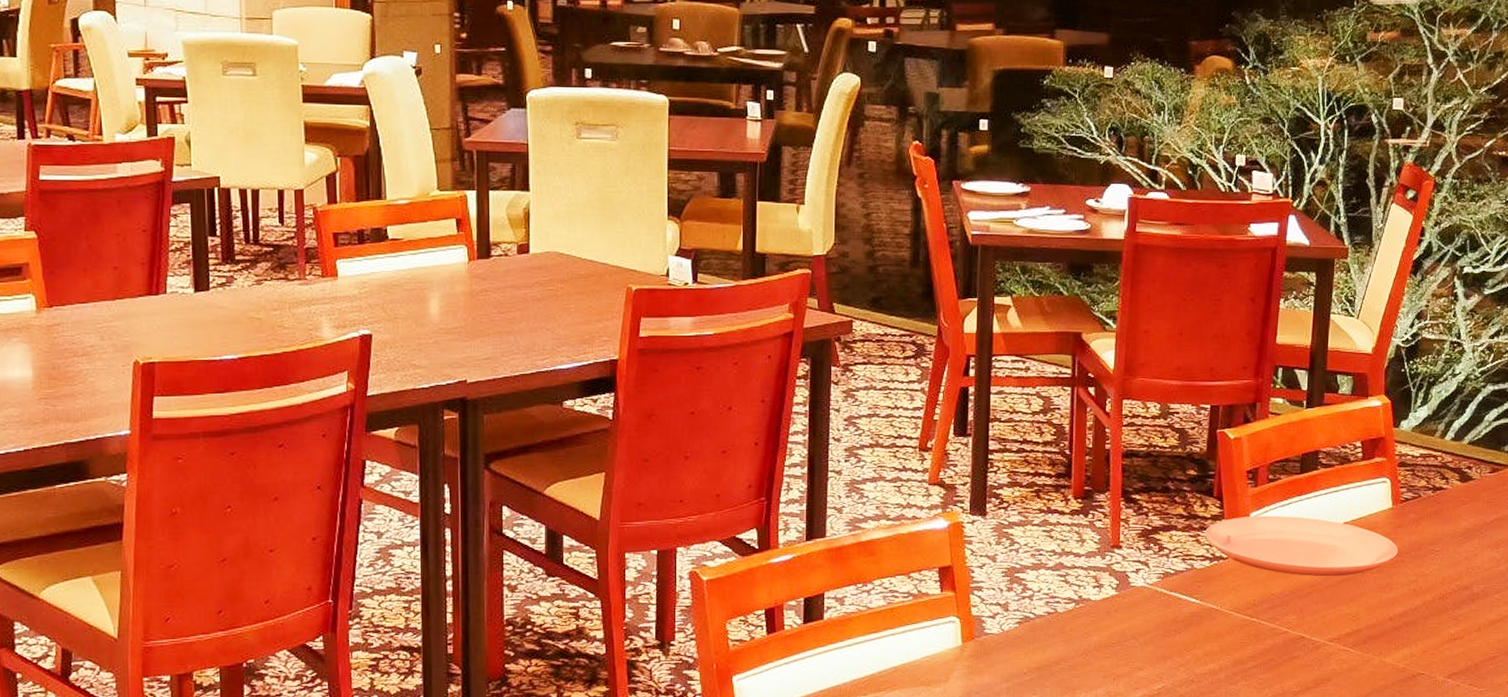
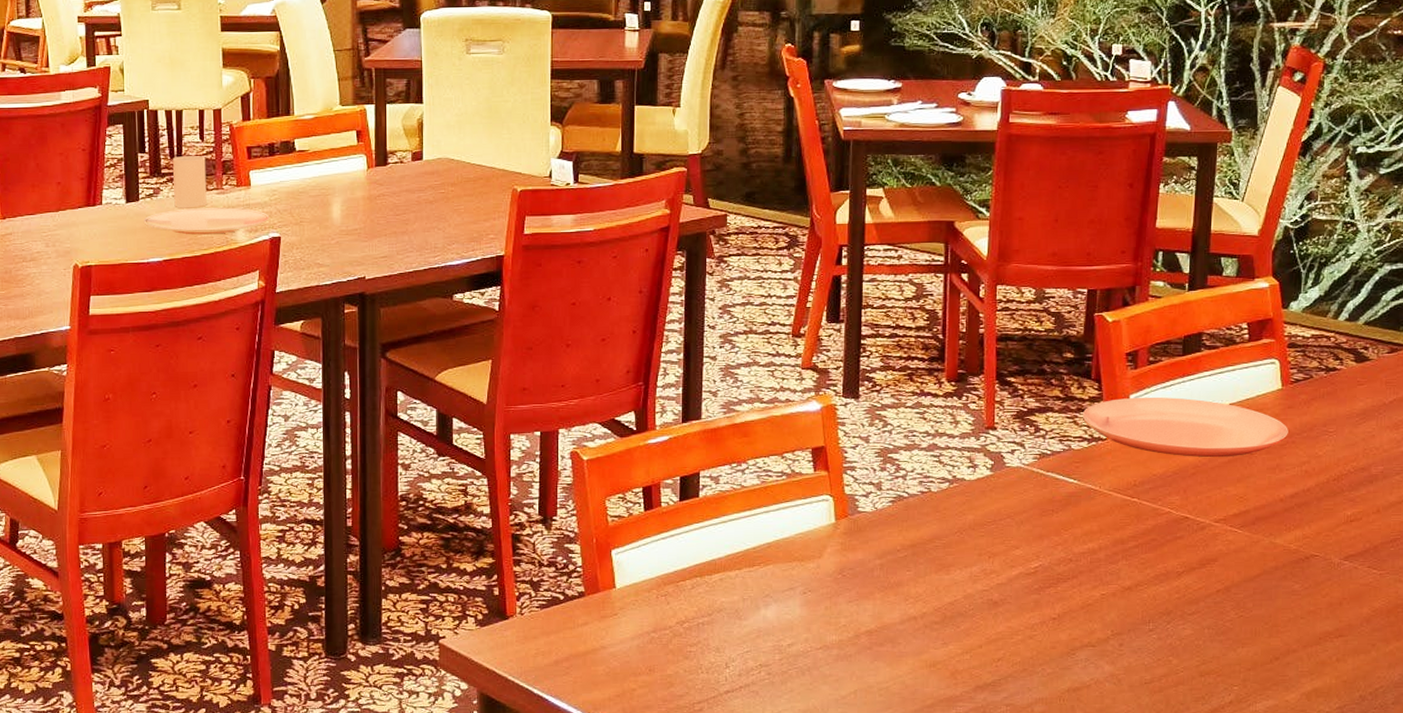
plate: none [215,300,359,330] -> present [143,207,270,235]
cup: none [248,241,288,300] -> present [172,156,207,209]

